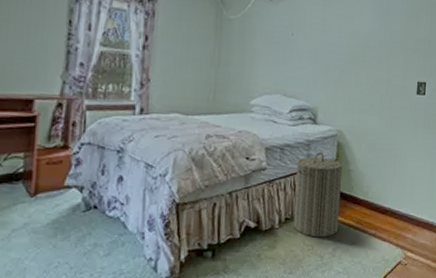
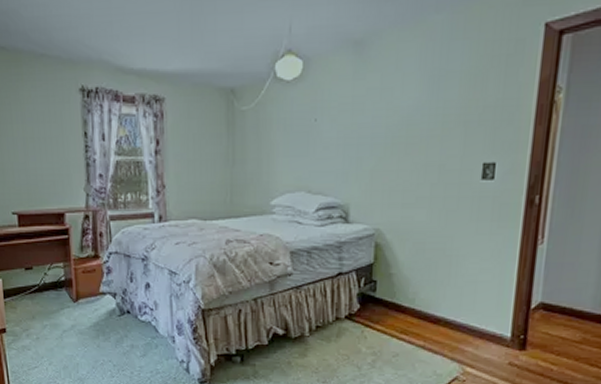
laundry hamper: present [293,151,343,238] -> none [325,254,383,348]

